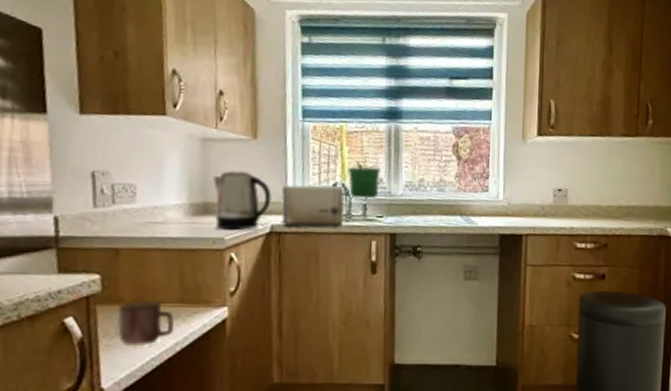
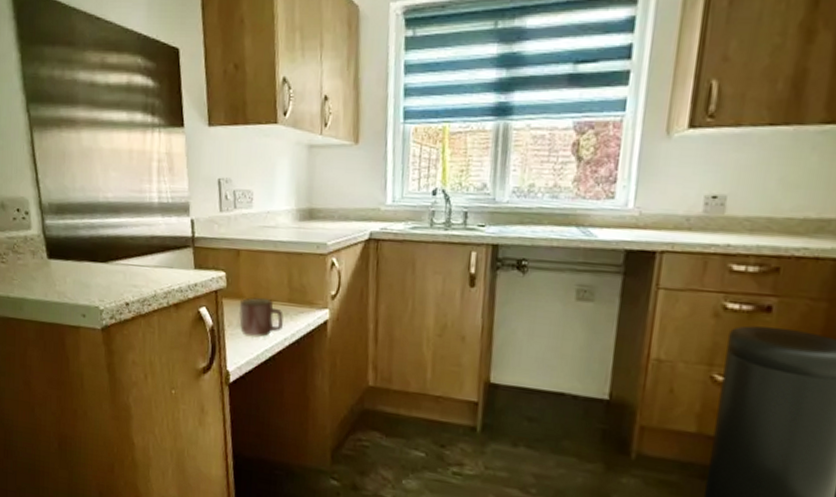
kettle: present [213,170,272,230] -> none [318,176,372,236]
toaster: present [281,184,349,229] -> none [380,190,449,237]
planter: present [347,161,381,199] -> none [448,164,485,206]

